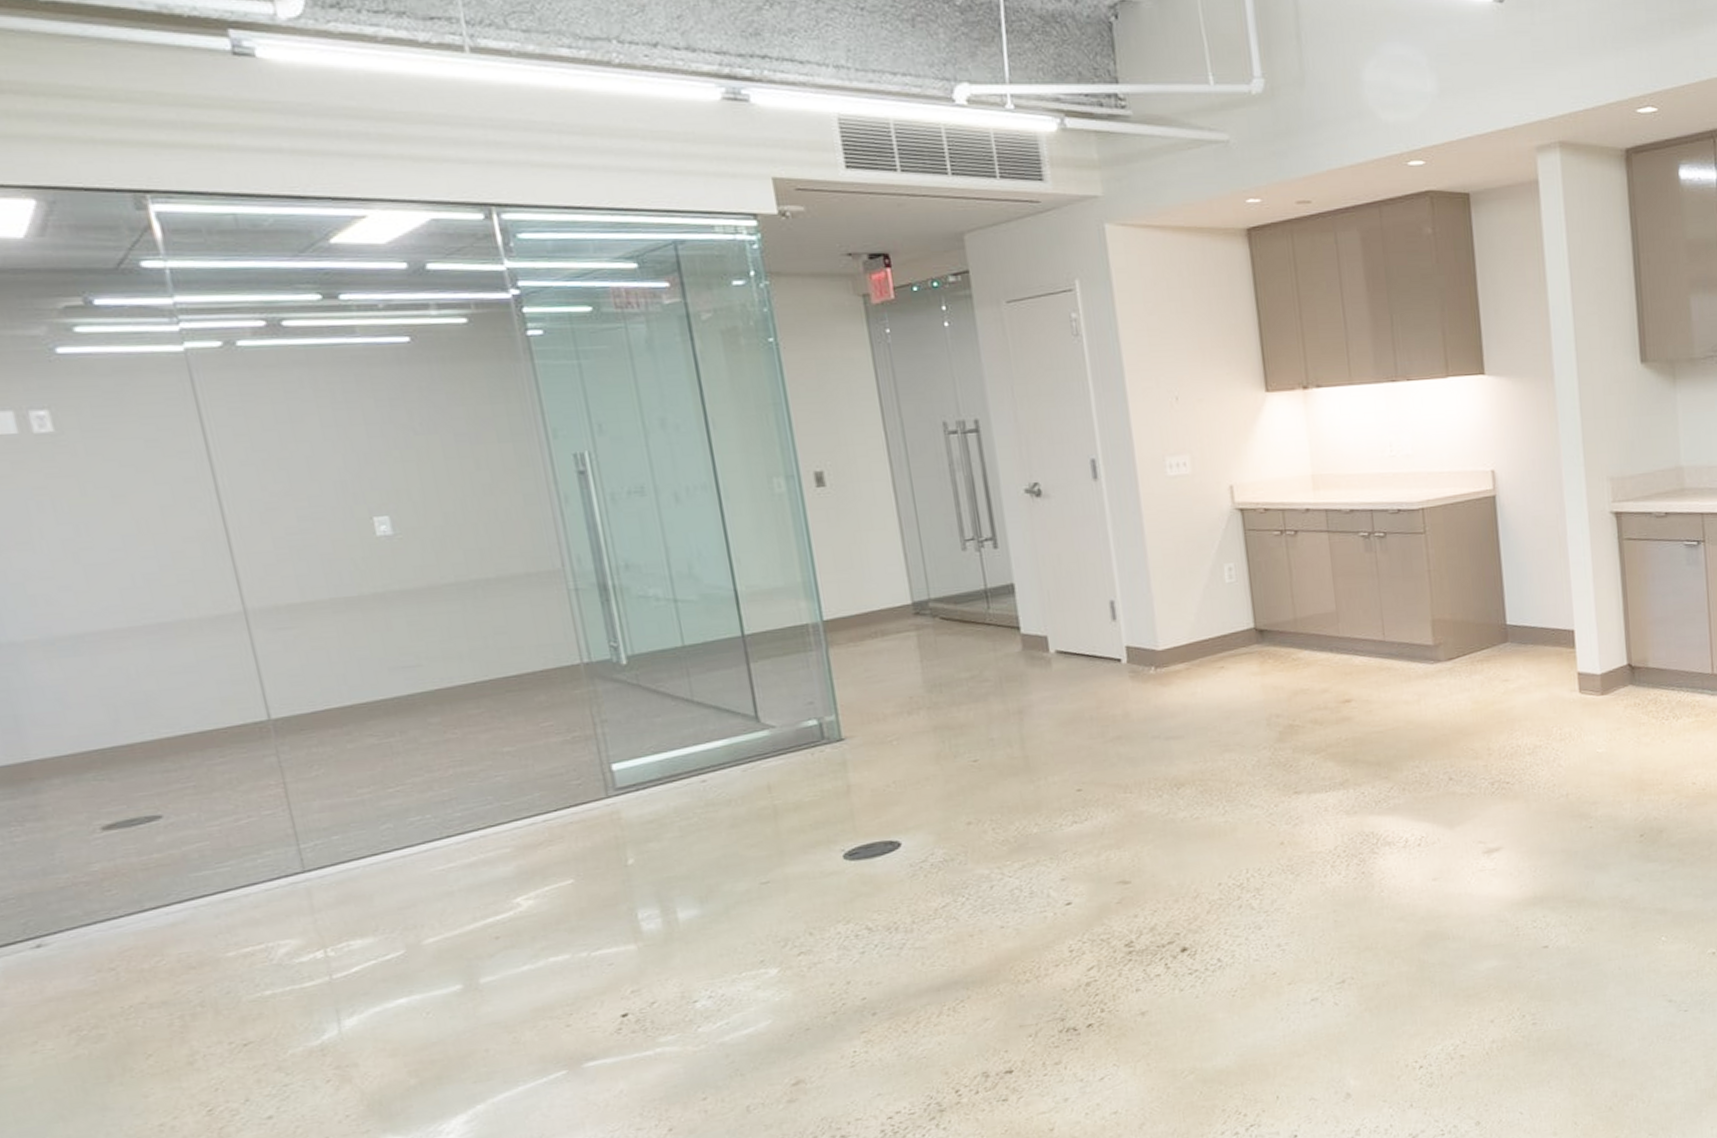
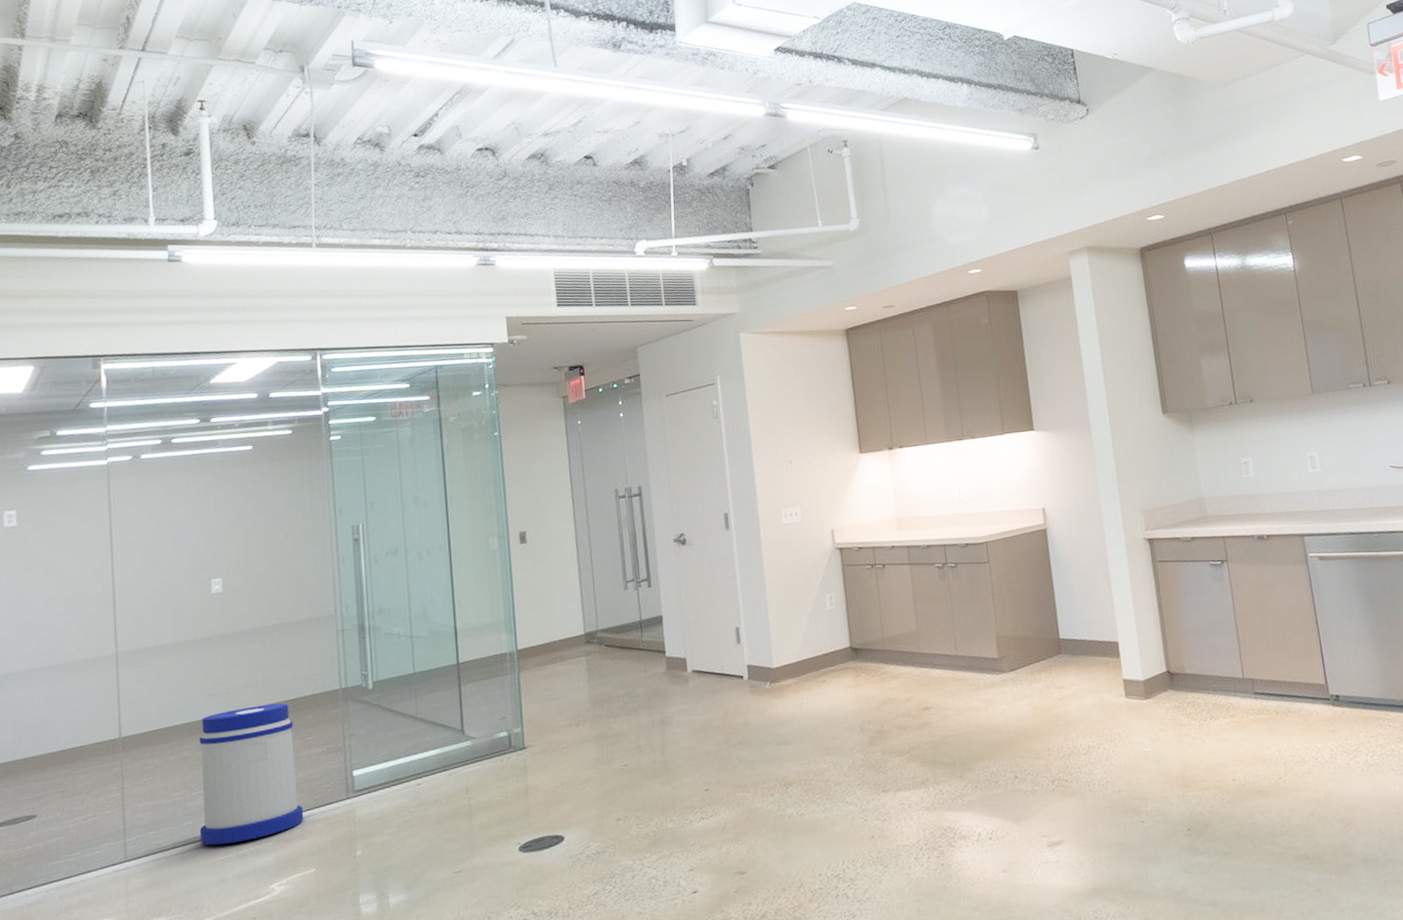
trash can: none [386,680,551,853] -> present [199,703,304,846]

